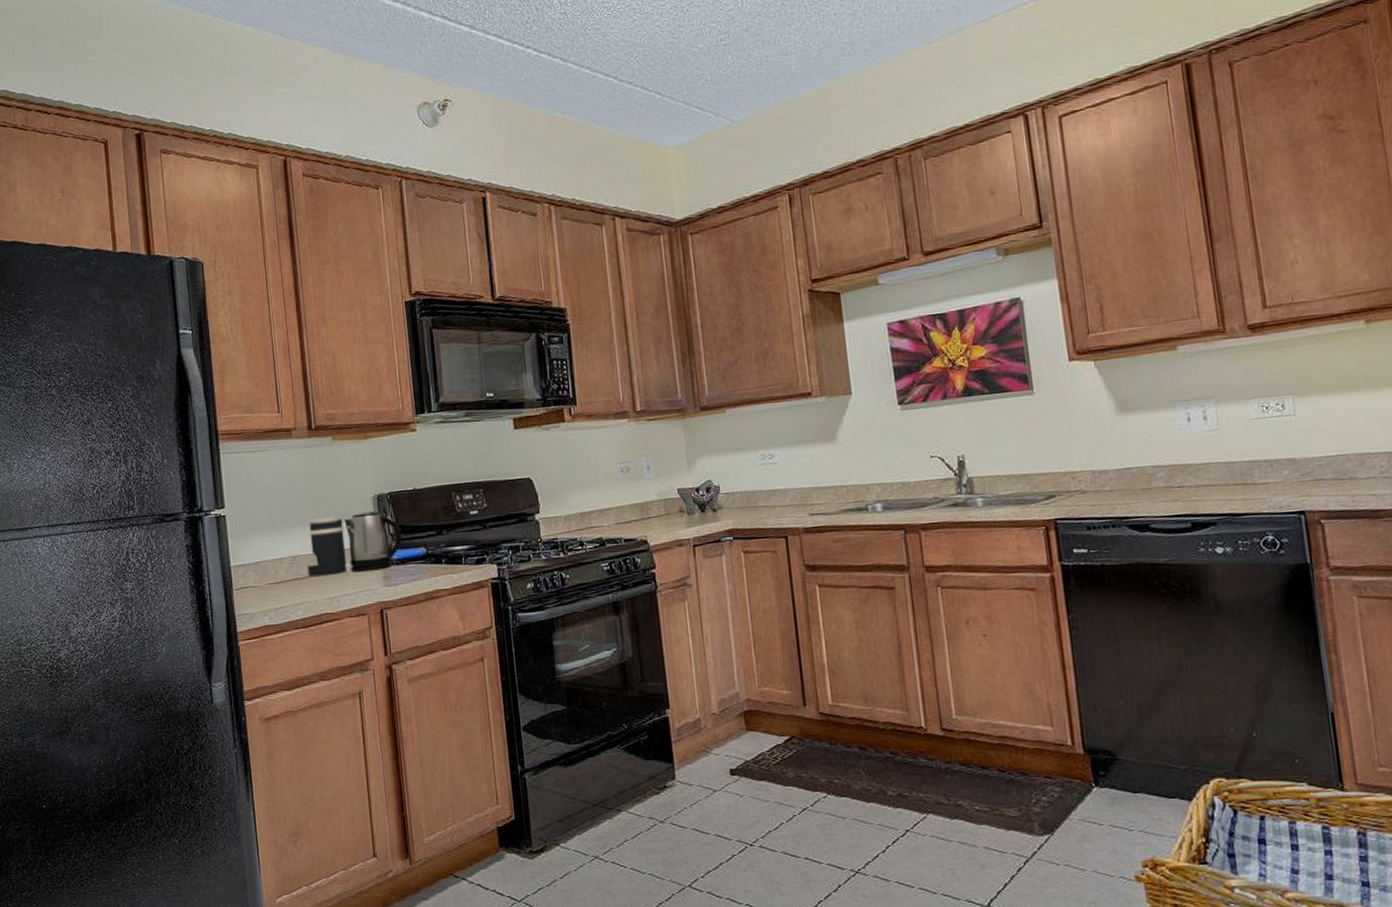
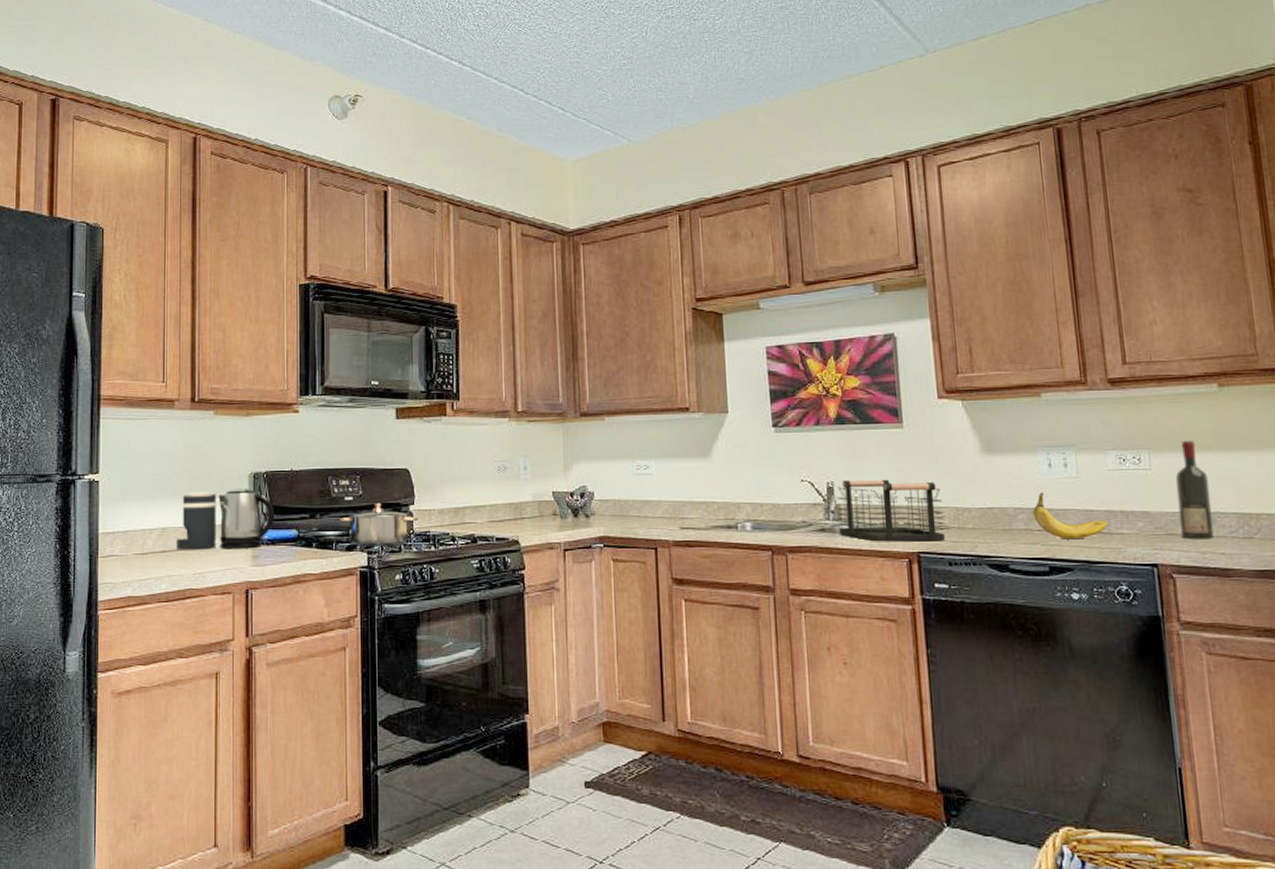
cooking pot: none [464,514,546,559] -> present [337,503,419,547]
dish rack: none [967,447,1082,513] -> present [836,479,945,542]
fruit: none [1172,447,1252,494] -> present [1033,492,1108,540]
wine bottle: none [1321,381,1364,484] -> present [1175,440,1214,540]

